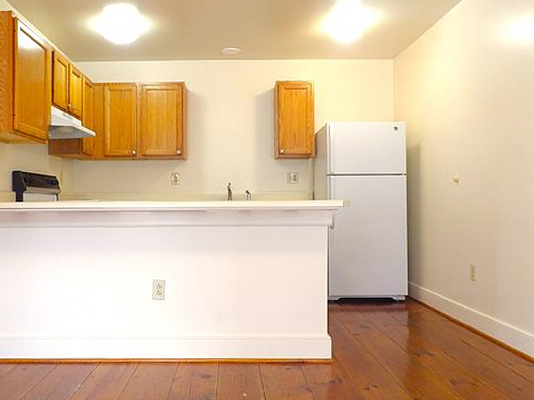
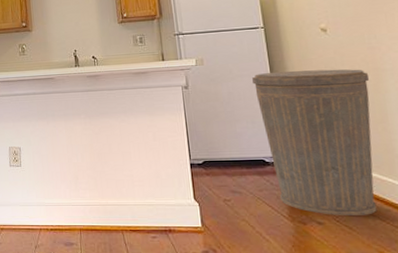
trash can: none [391,216,487,348] -> present [252,69,377,215]

